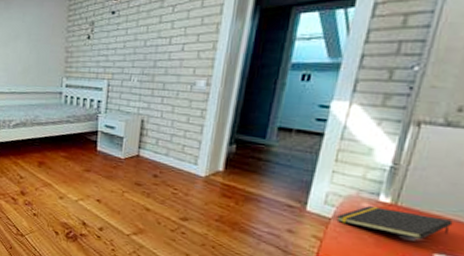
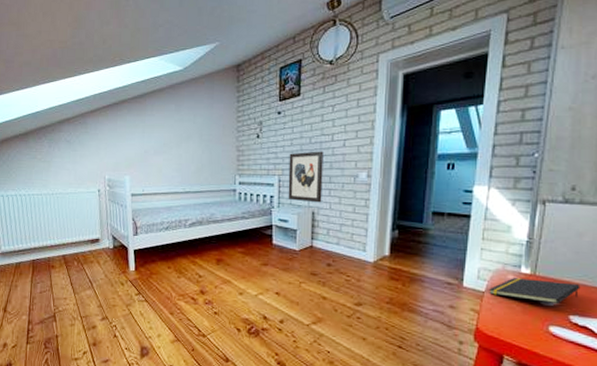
wall art: none [116,55,159,111] -> present [288,151,324,203]

